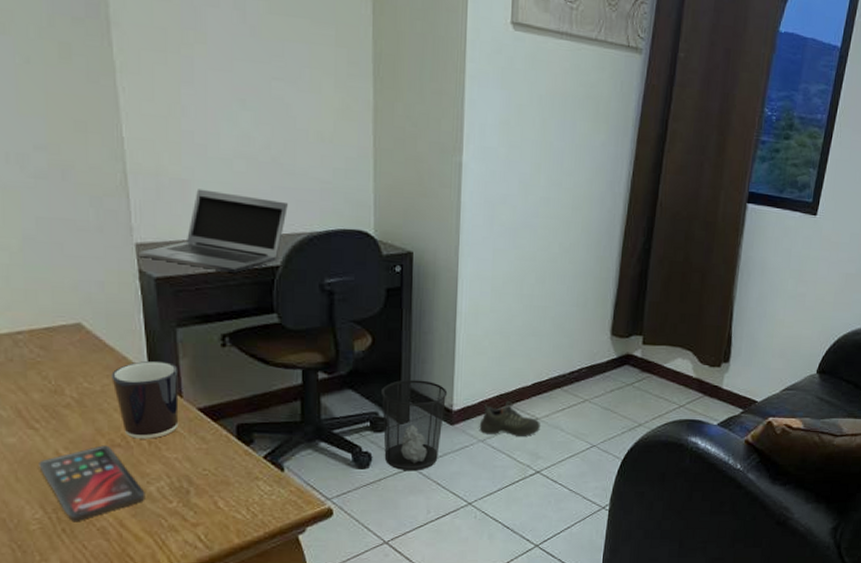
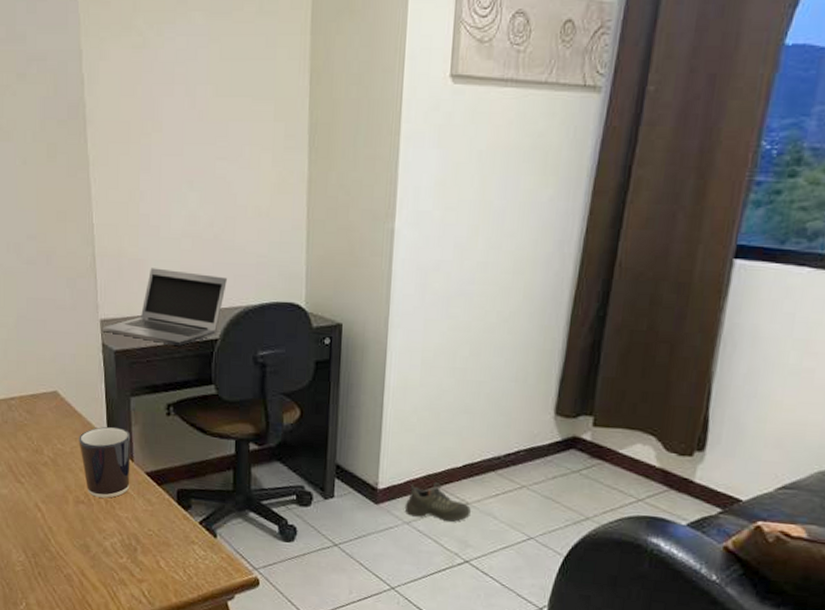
smartphone: present [39,445,145,521] -> none [23,501,102,567]
waste bin: present [382,379,448,470] -> none [308,454,373,549]

